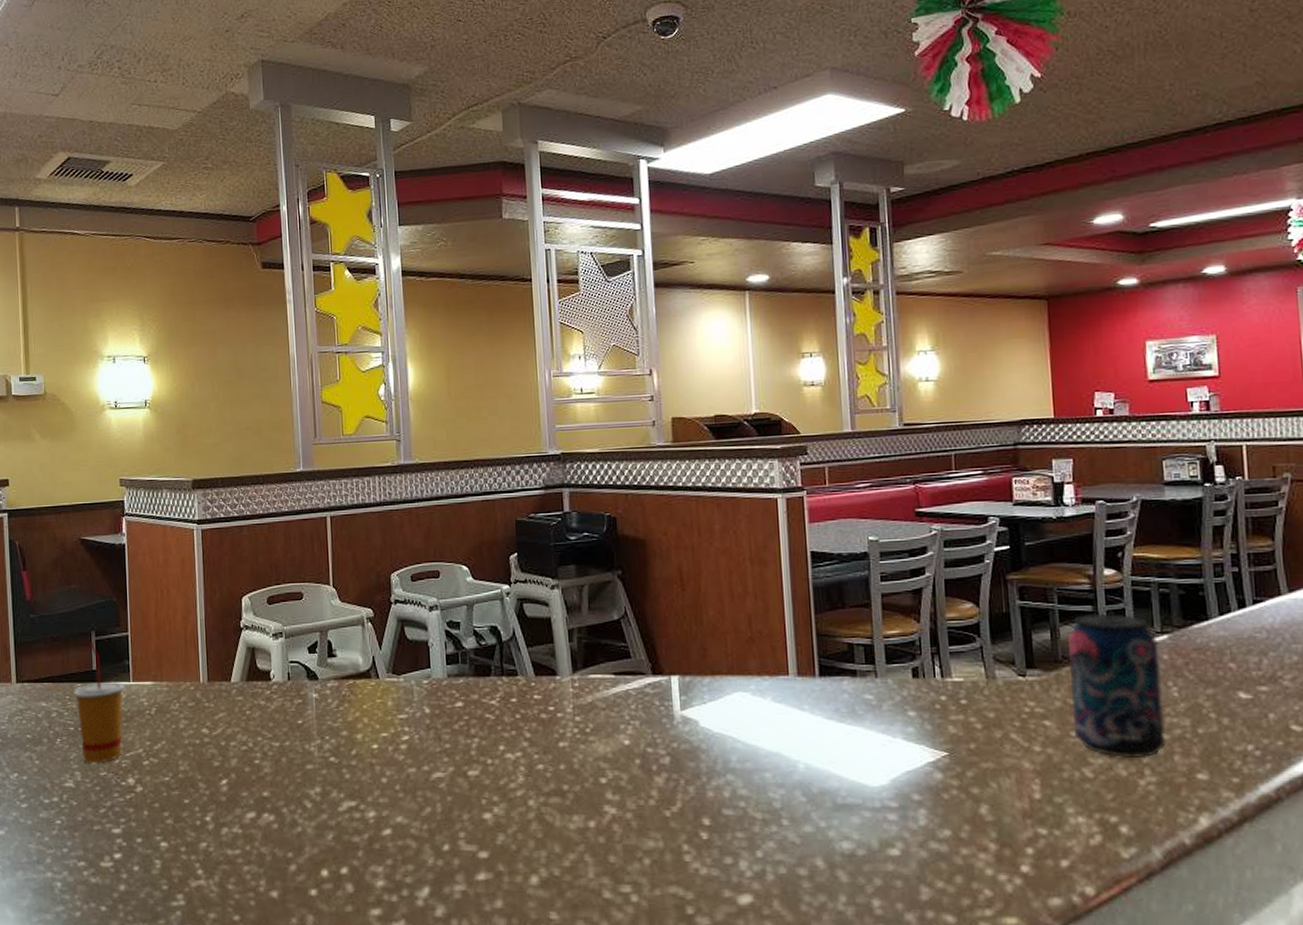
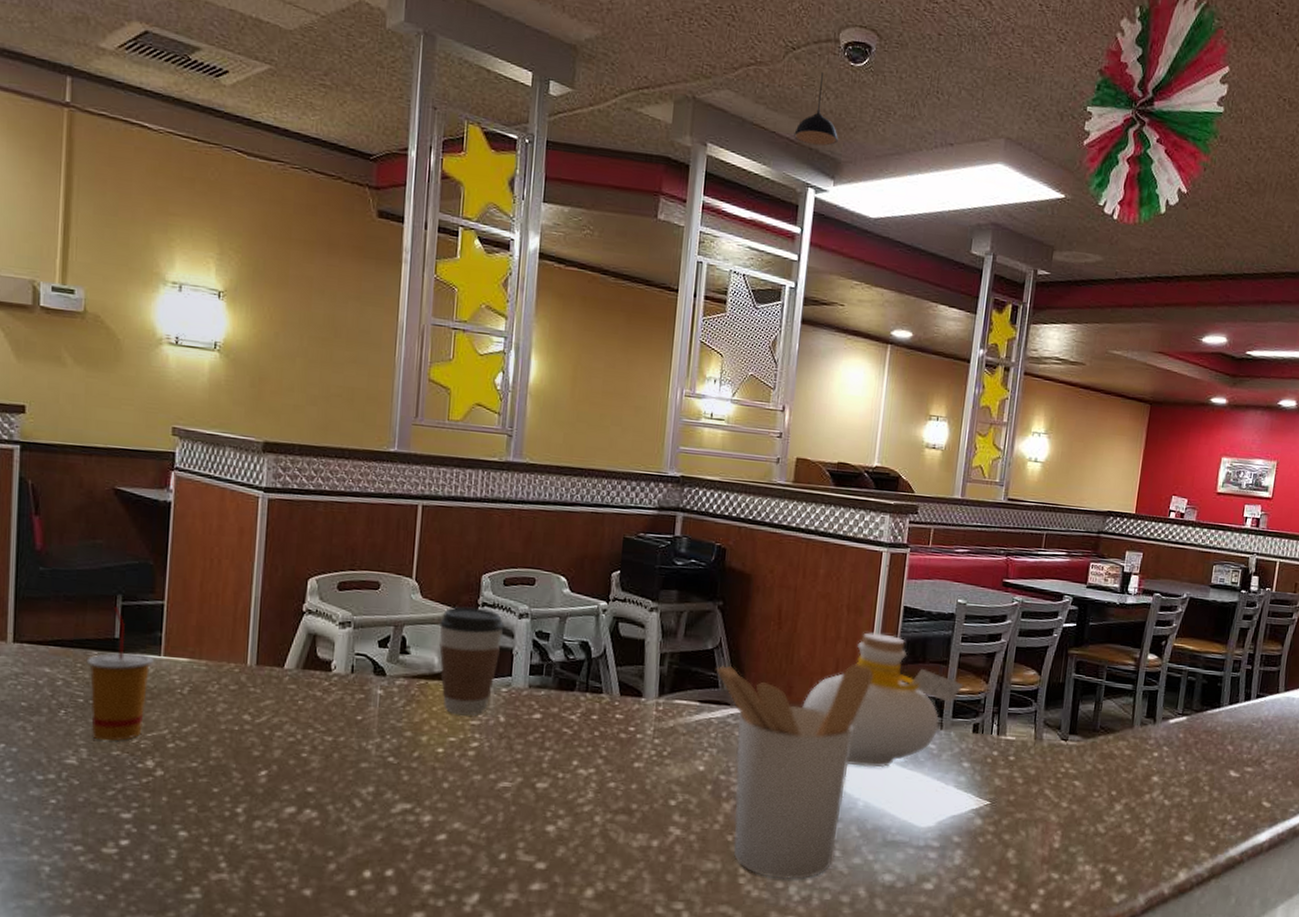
coffee cup: none [359,605,417,711] -> present [439,606,504,716]
pendant light: none [618,52,661,121] -> present [794,72,838,146]
utensil holder: none [625,617,791,855] -> present [716,663,873,880]
bottle: none [719,583,893,727] -> present [801,632,964,768]
beverage can: present [1066,612,1166,759] -> none [1097,691,1178,820]

